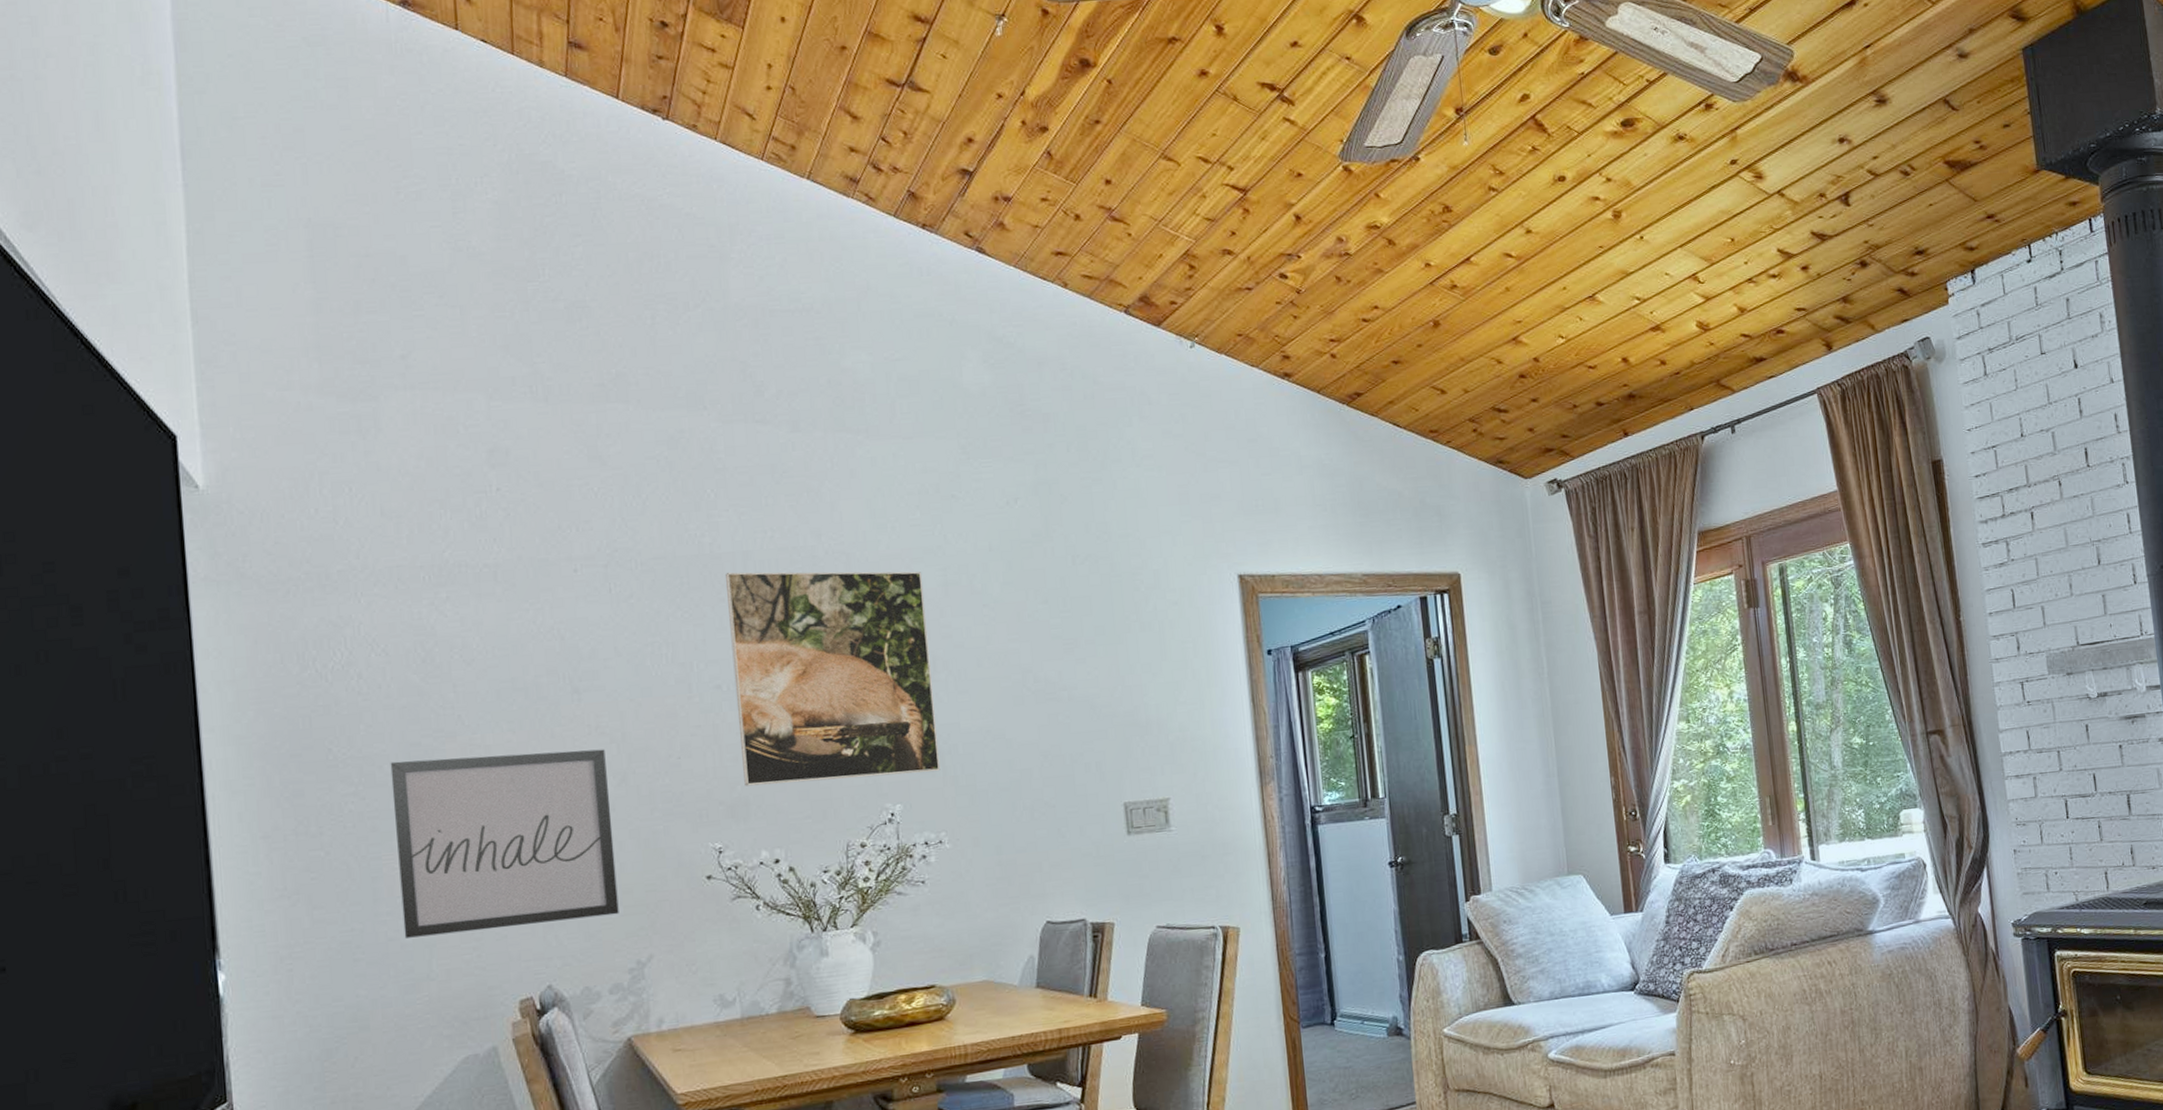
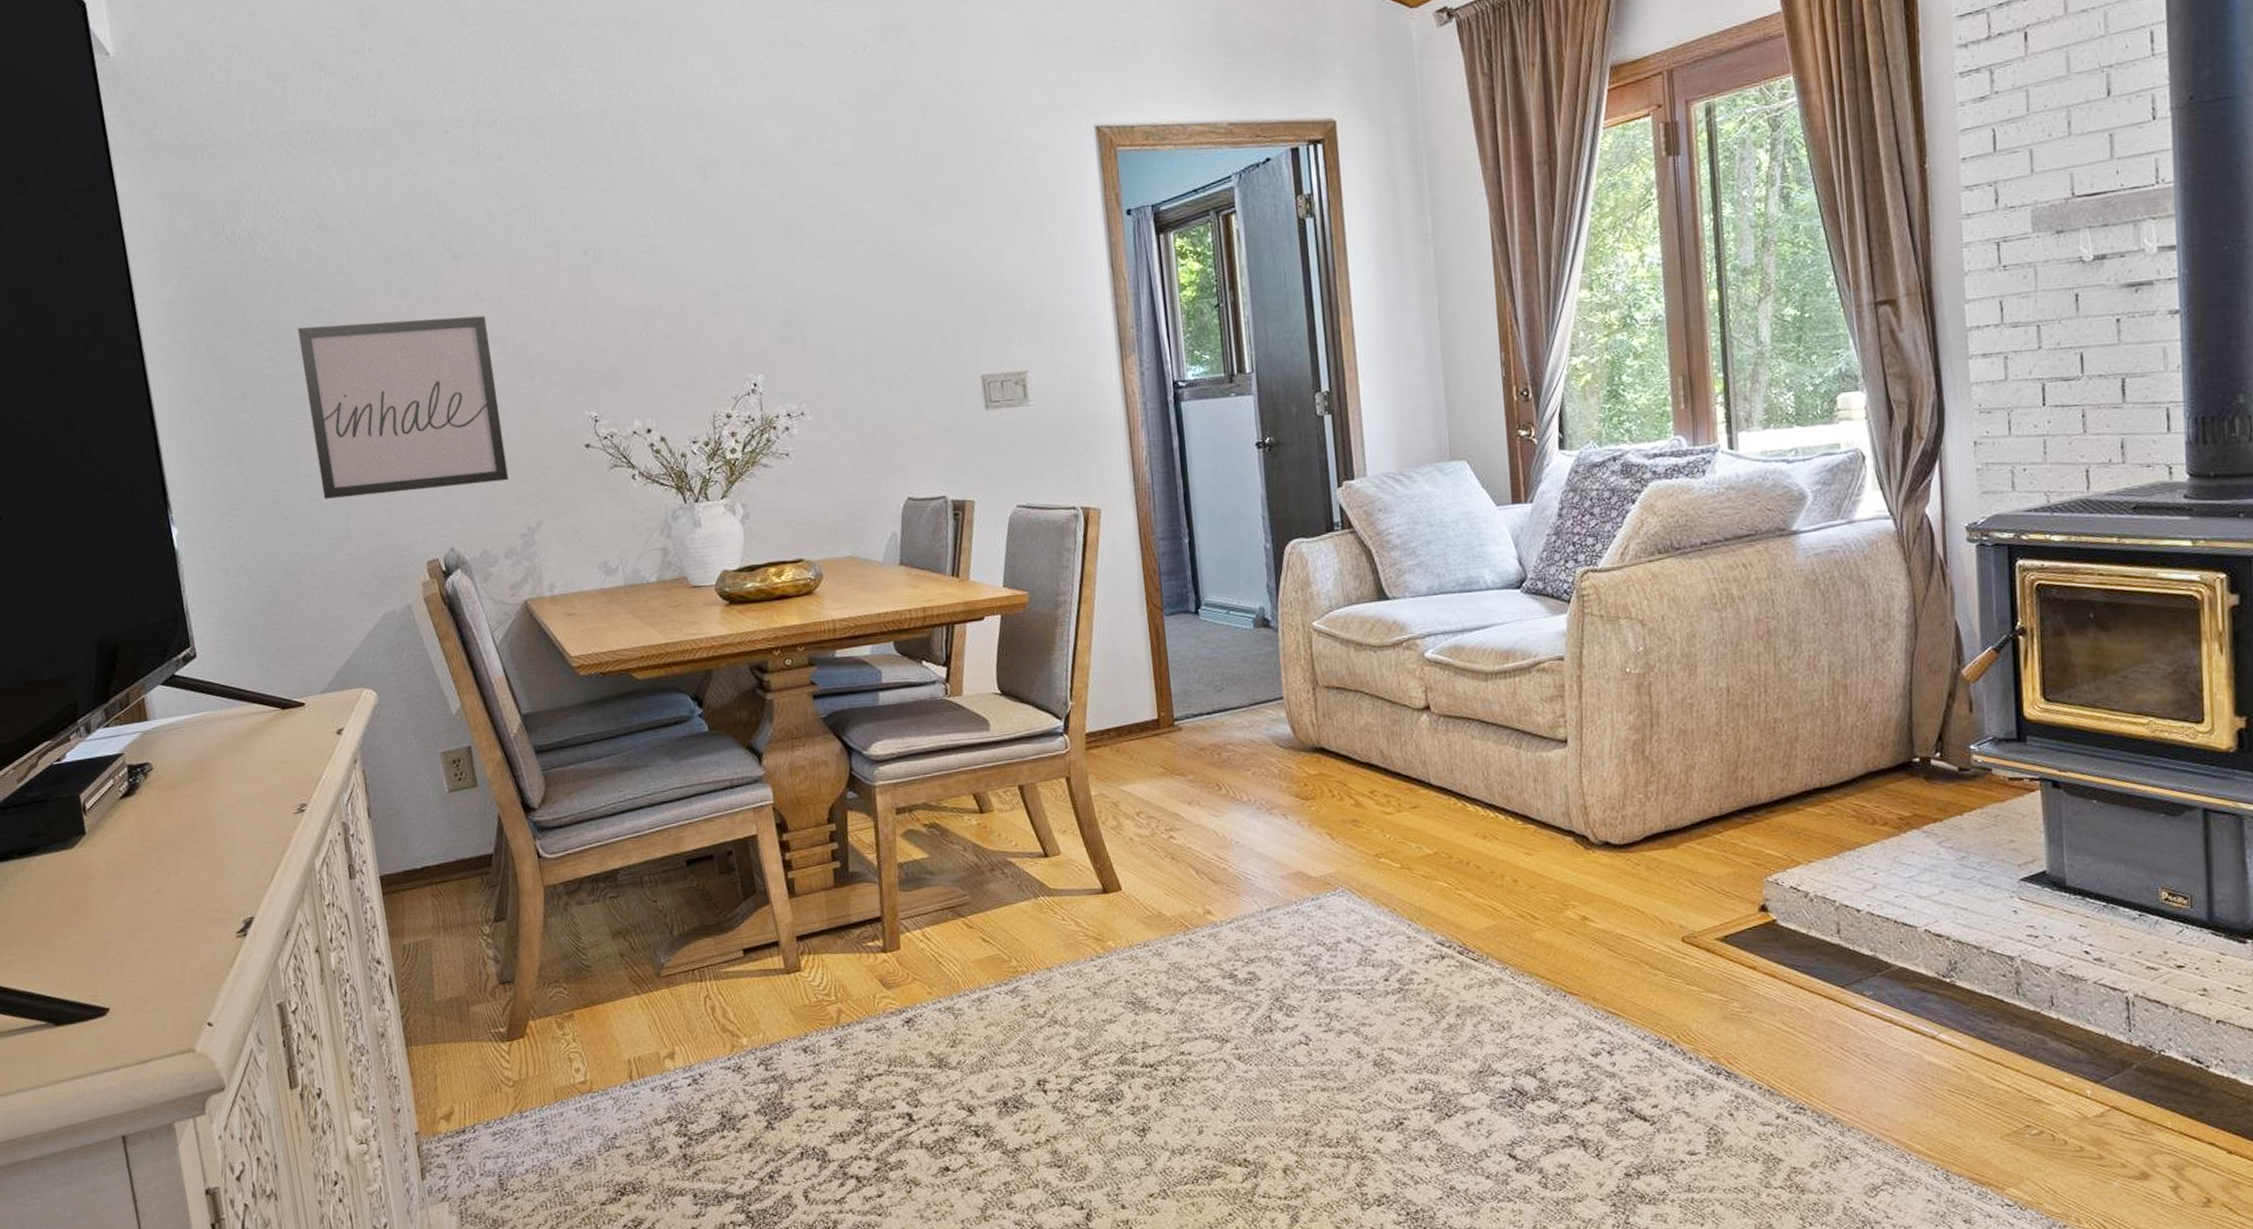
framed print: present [726,571,941,787] -> none [585,128,800,355]

